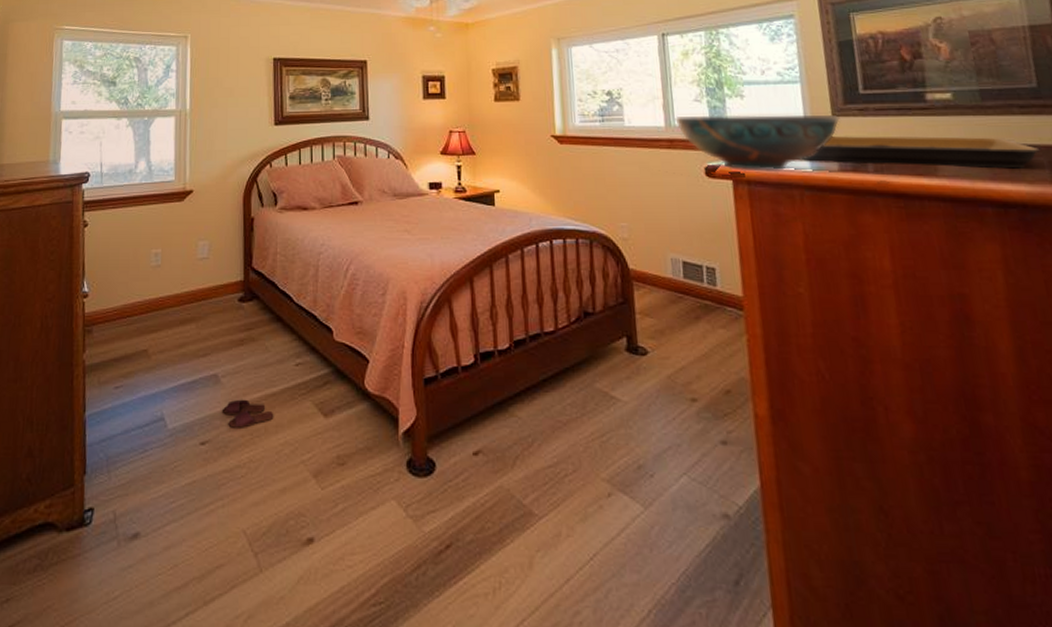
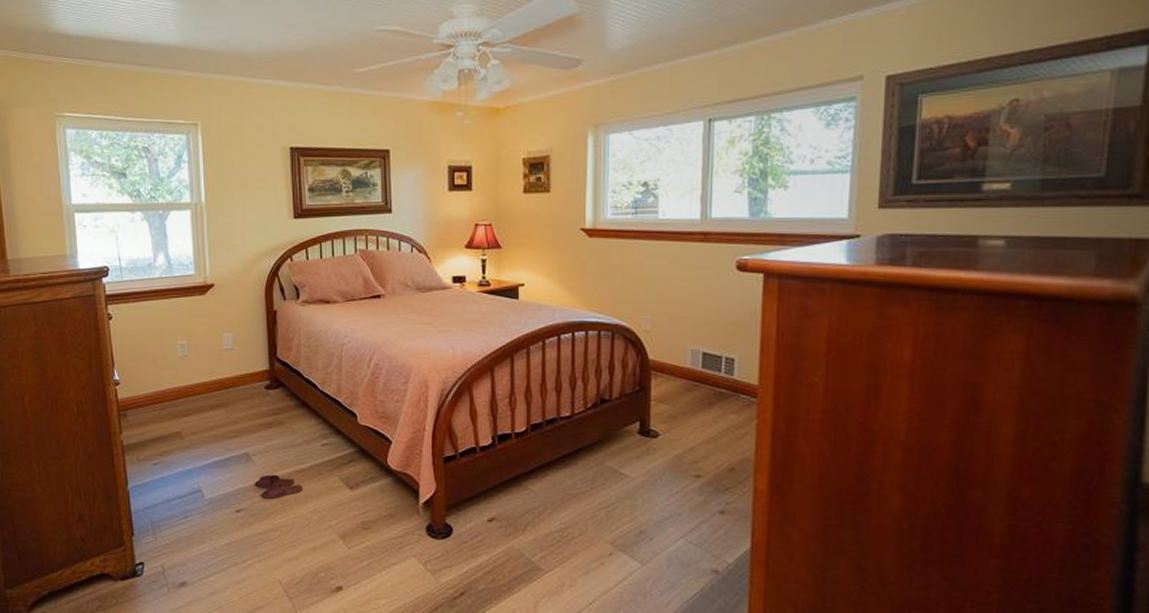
decorative bowl: present [675,114,840,172] -> none [712,206,886,265]
decorative tray: present [800,136,1040,169] -> none [837,228,1090,262]

